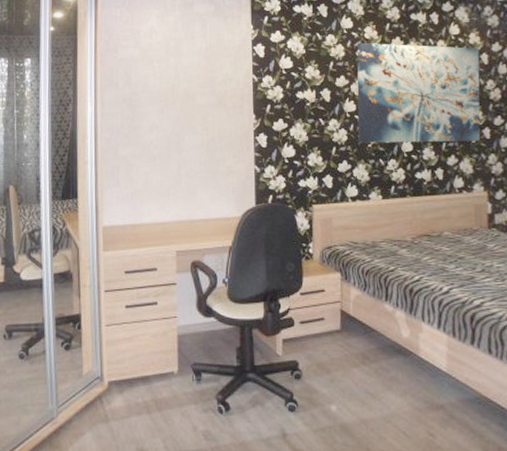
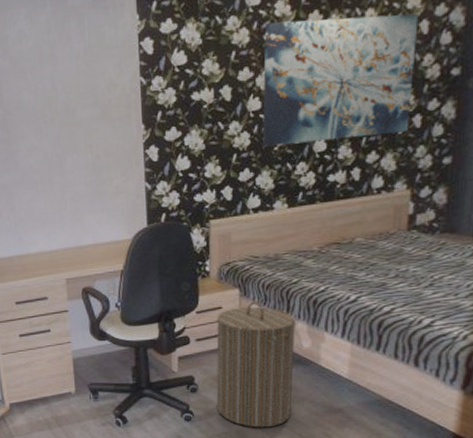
laundry hamper: none [320,286,395,423] -> present [216,301,295,428]

